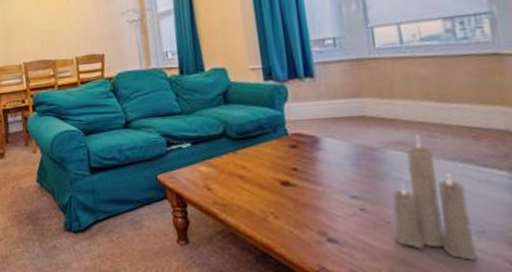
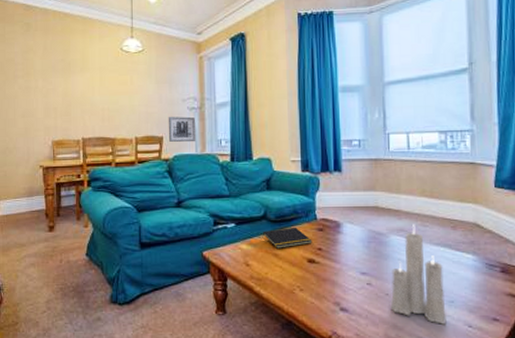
wall art: none [107,30,139,59] -> present [168,116,195,143]
notepad: none [223,145,285,170] -> present [262,228,312,248]

